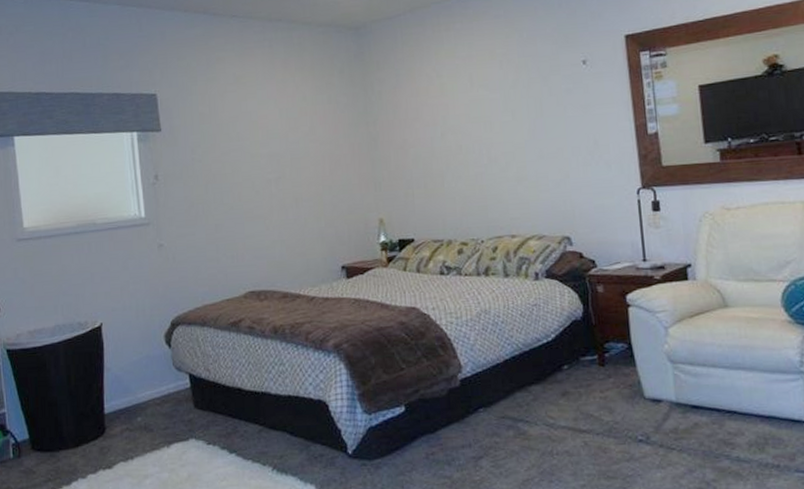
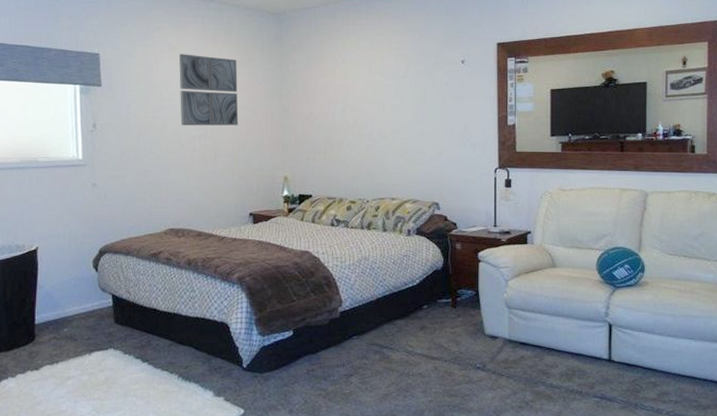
wall art: none [246,84,321,169] -> present [179,54,239,126]

